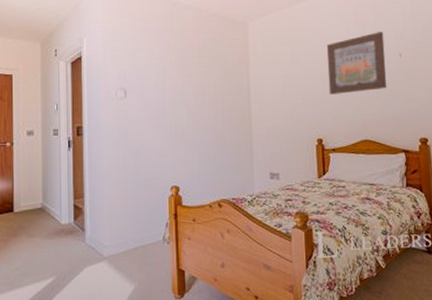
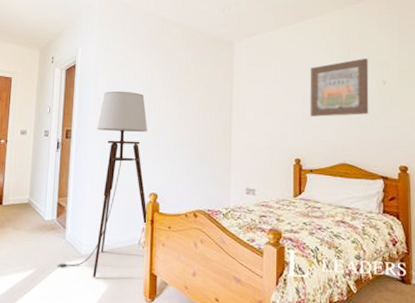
floor lamp: none [78,81,171,280] -> present [57,91,148,278]

